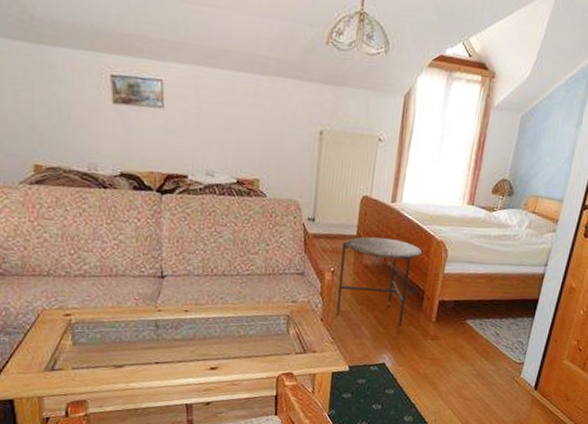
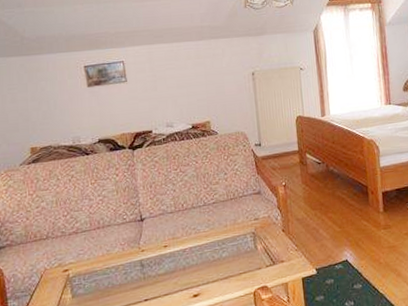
side table: present [335,236,422,333] -> none [288,145,357,229]

